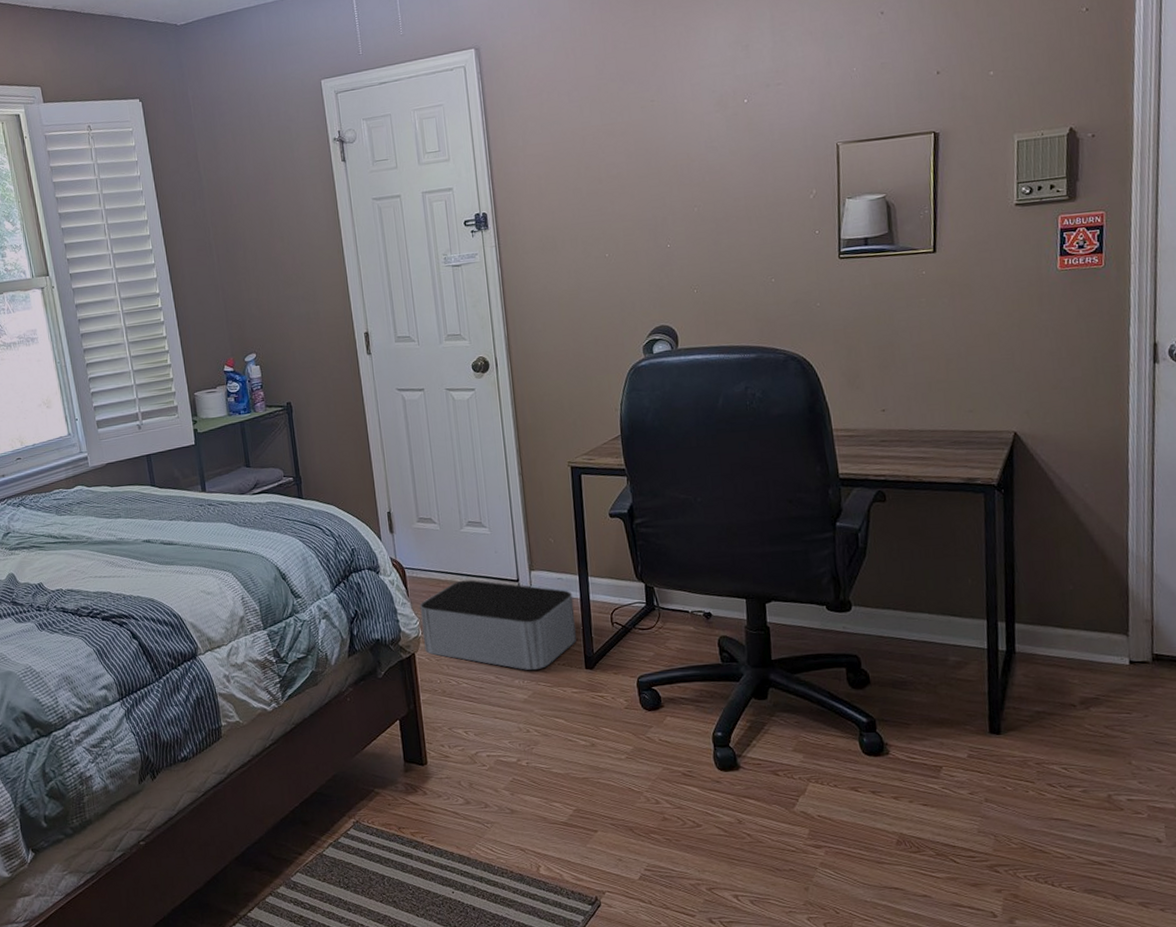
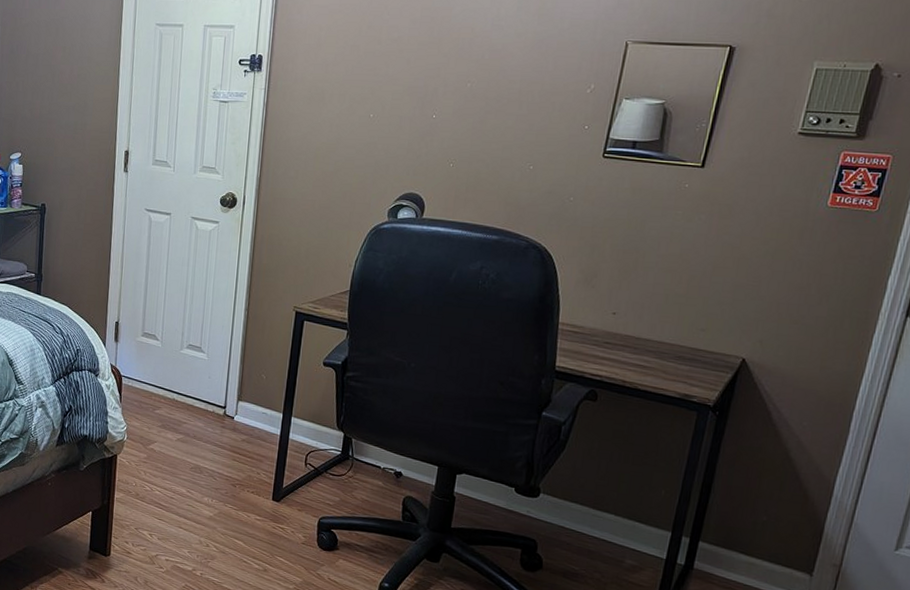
storage bin: present [419,579,576,670] -> none [126,397,274,492]

